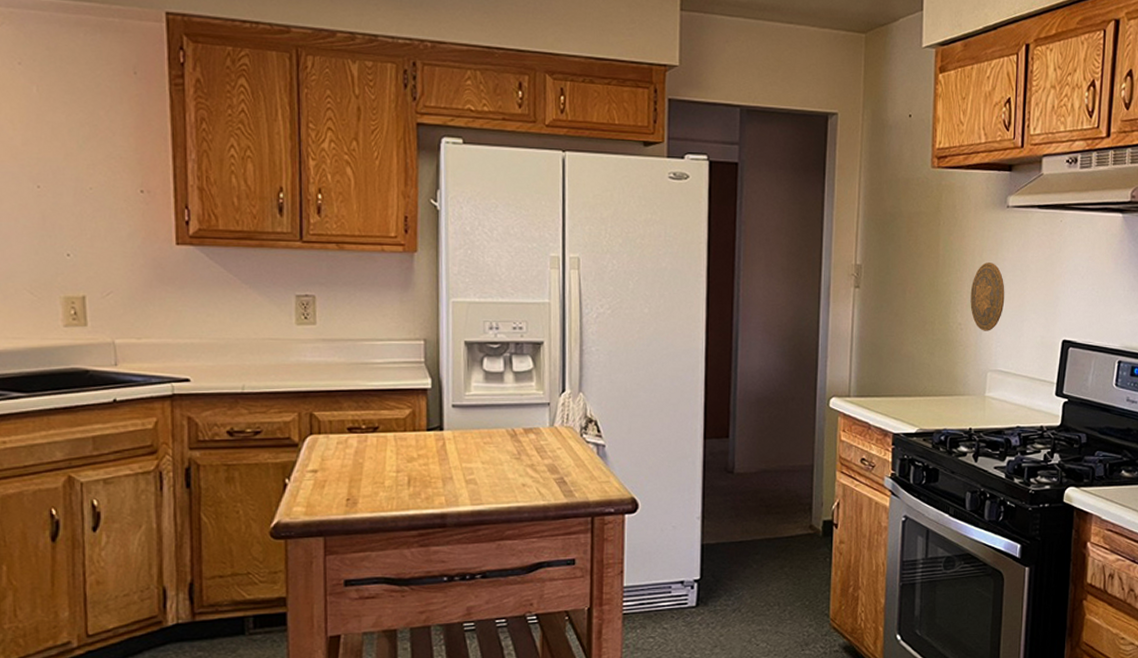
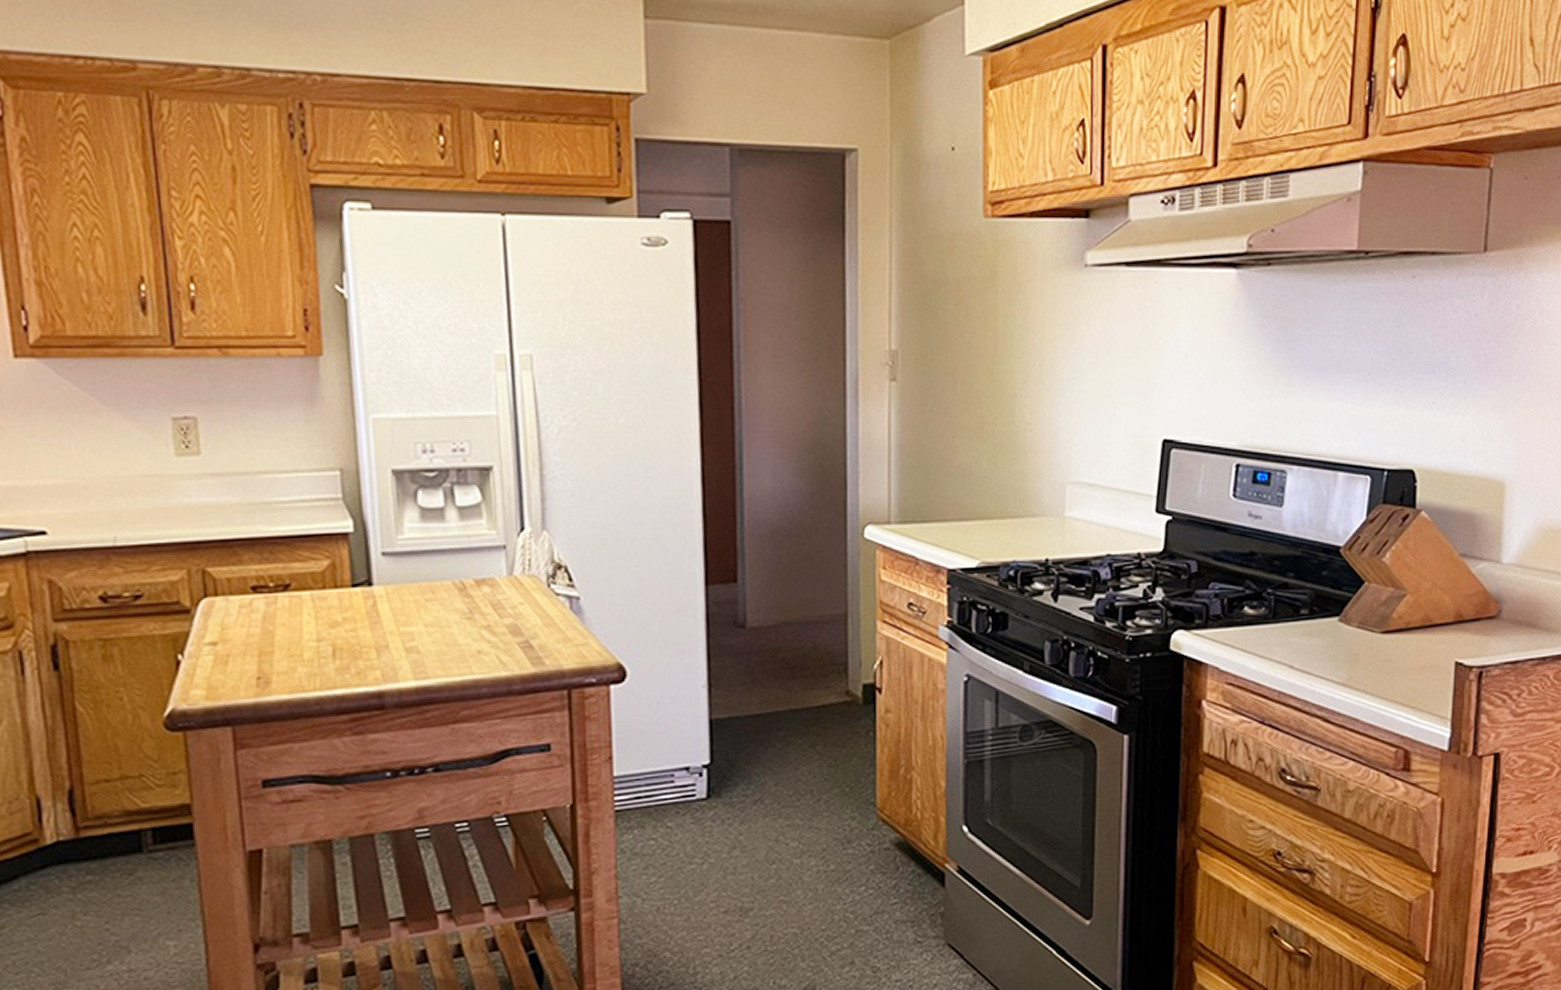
decorative plate: present [970,262,1005,331] -> none [1040,341,1086,432]

